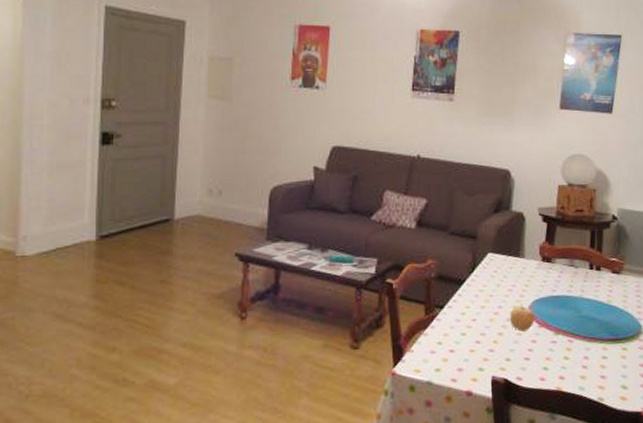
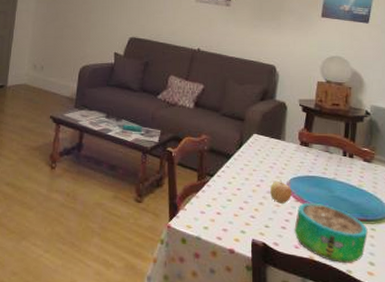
decorative bowl: none [539,326,619,391] -> present [294,202,368,263]

